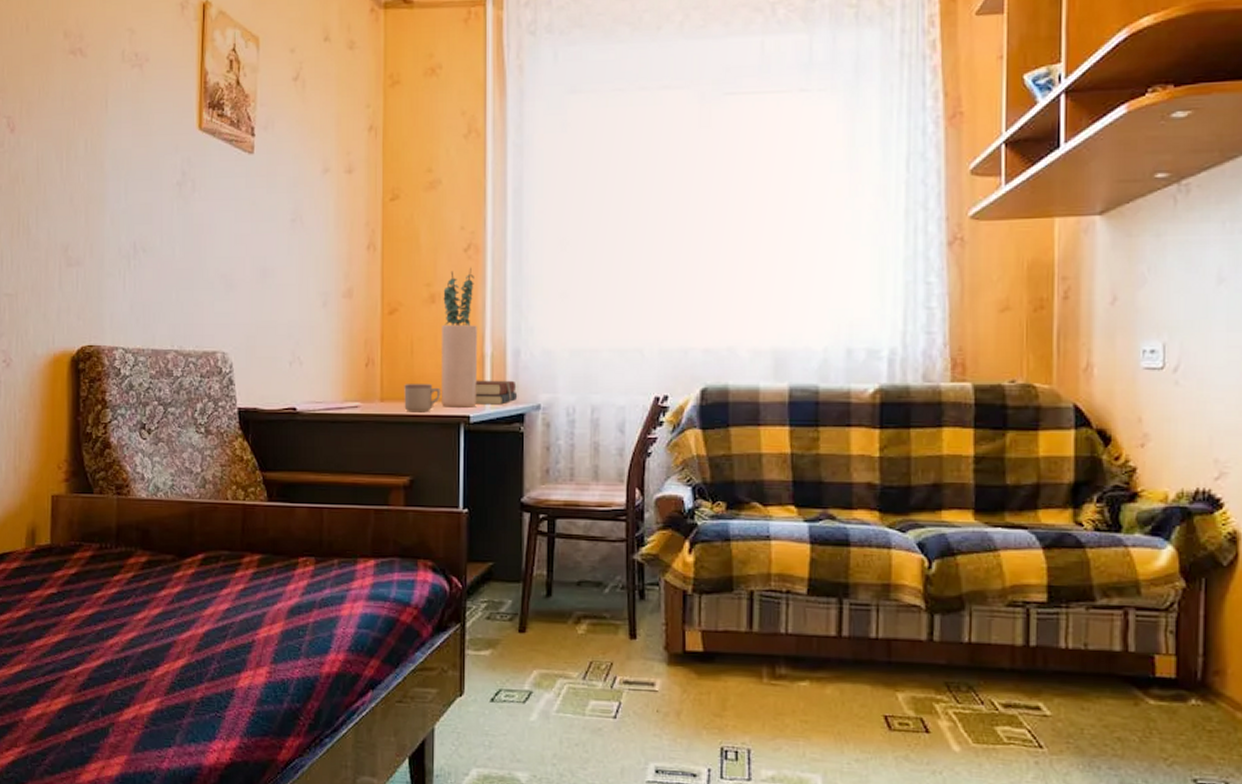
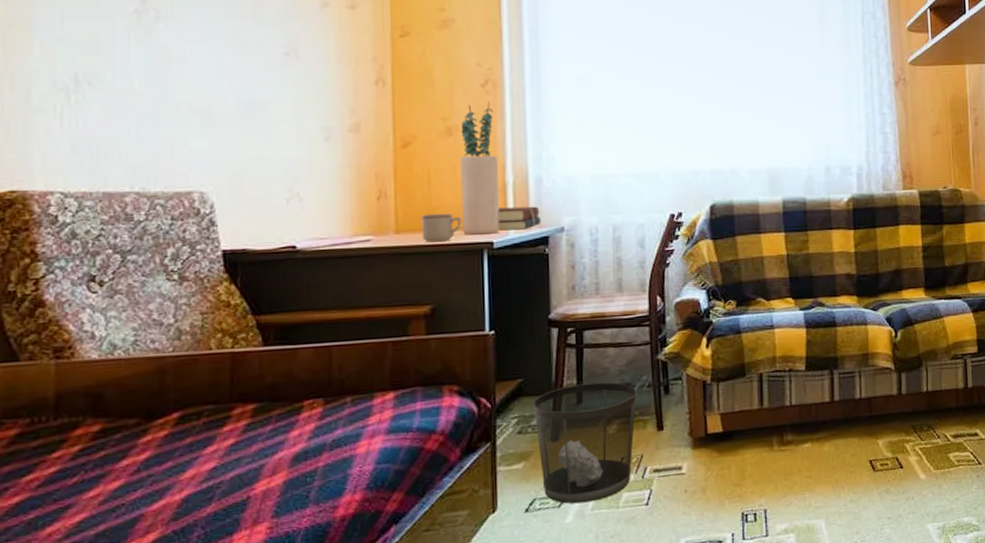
waste bin: none [503,575,610,704] -> present [533,382,638,504]

